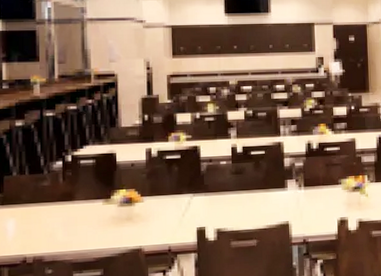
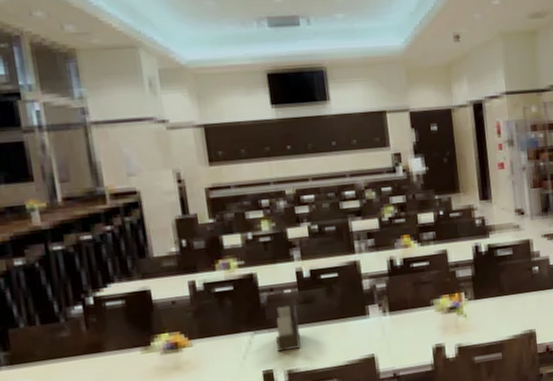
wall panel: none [210,174,230,212] -> present [276,304,301,352]

